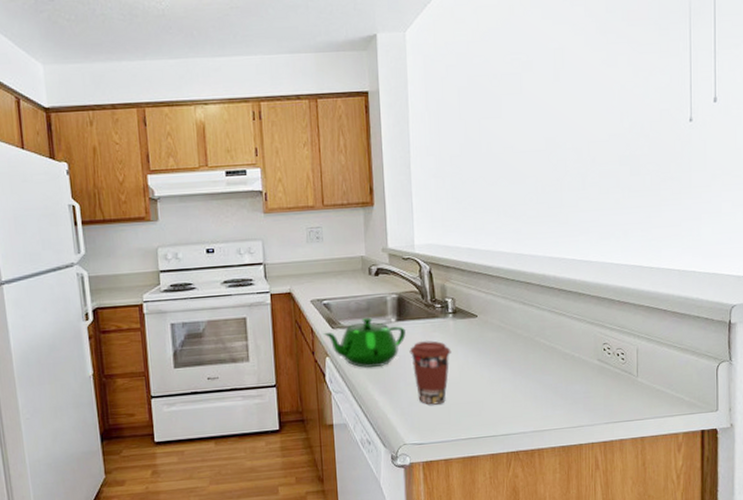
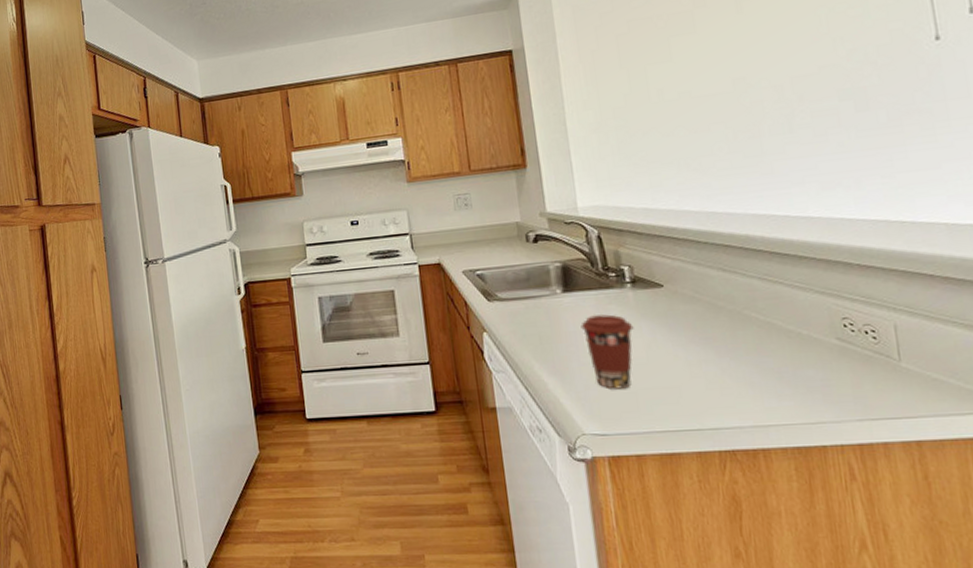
teapot: present [322,316,406,368] -> none [477,288,575,345]

